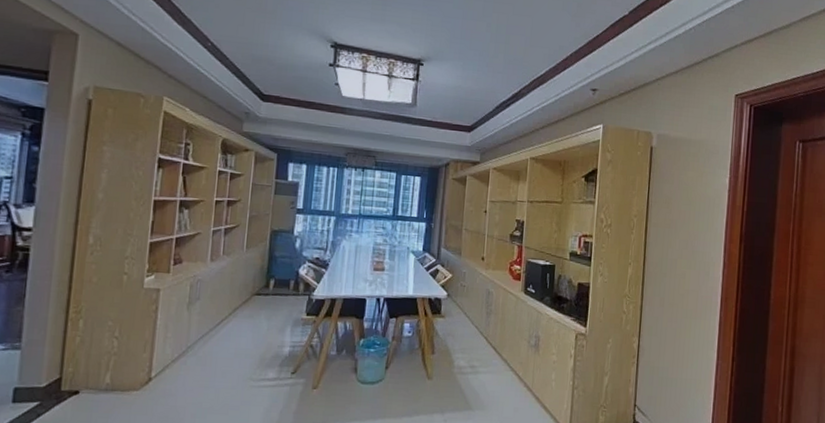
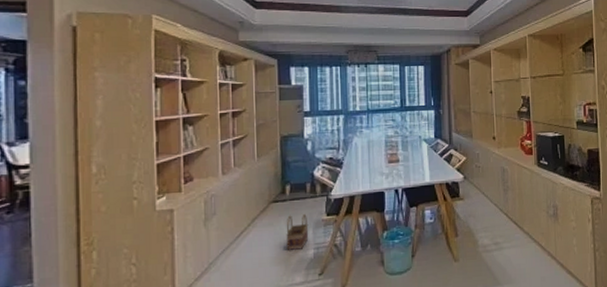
basket: none [263,310,288,346] -> present [286,214,309,251]

